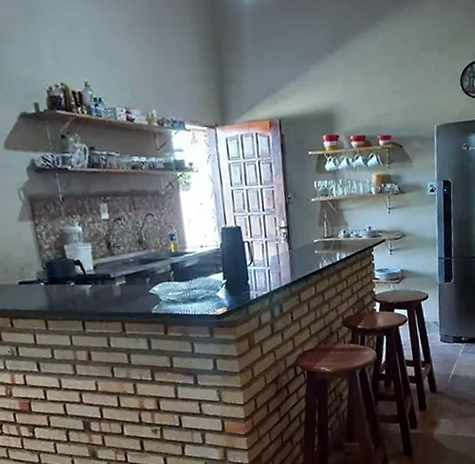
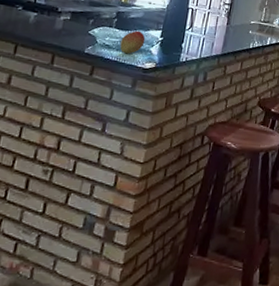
fruit: none [184,278,209,305] -> present [120,30,146,54]

